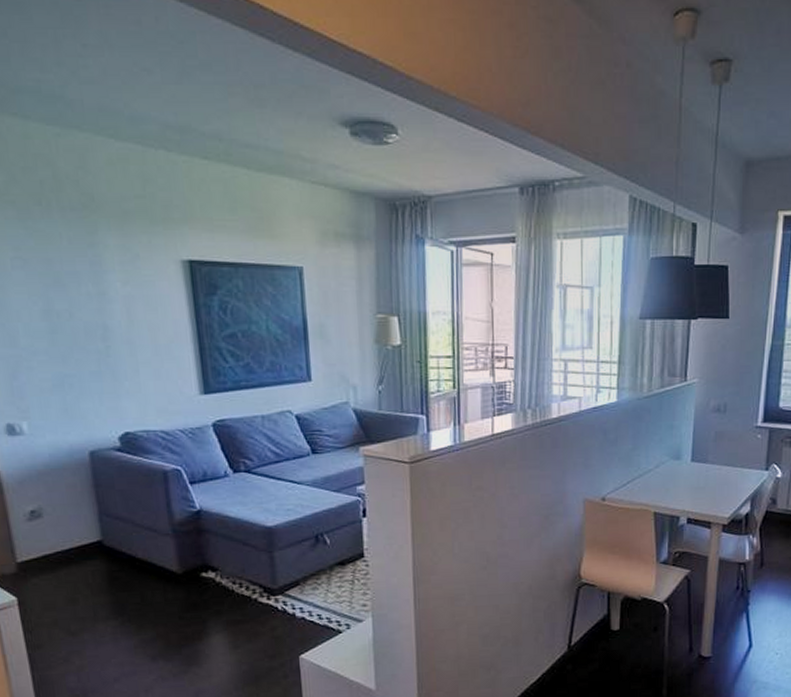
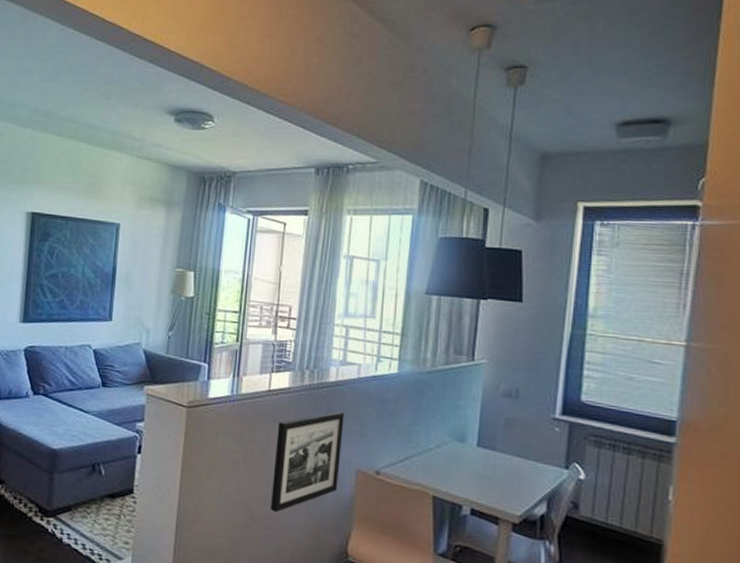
picture frame: none [504,445,569,552] -> present [269,410,345,513]

